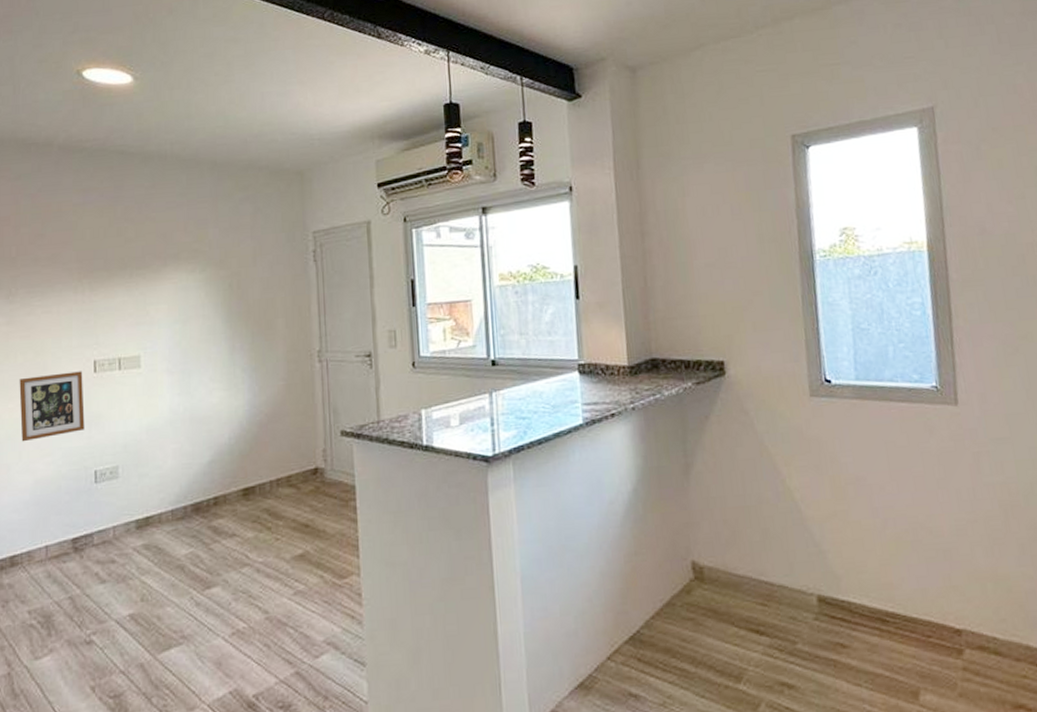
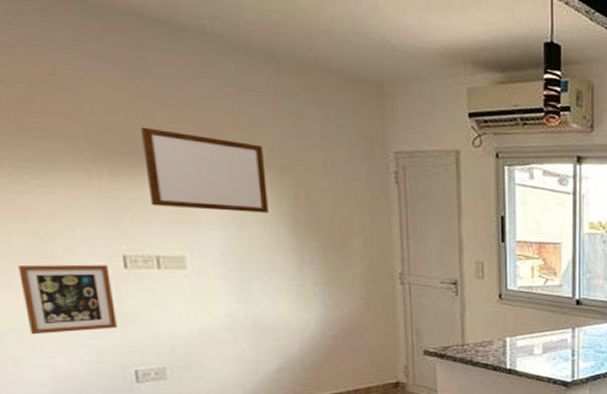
writing board: none [115,243,207,312] -> present [141,127,269,213]

